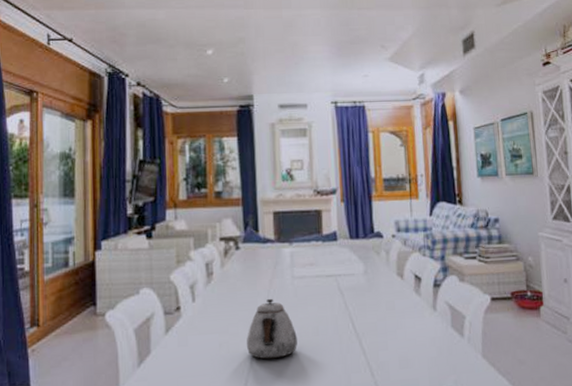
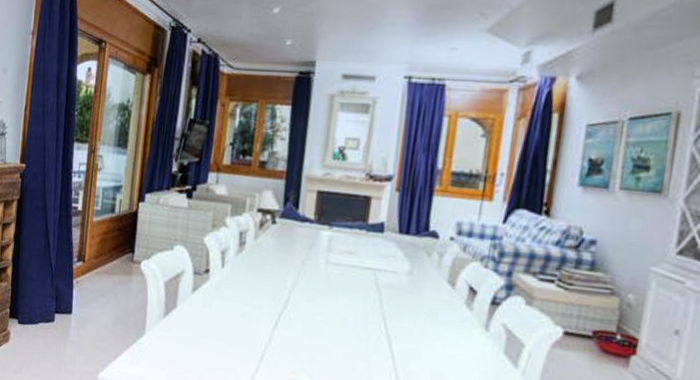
teapot: present [246,298,297,360] -> none [267,279,322,341]

